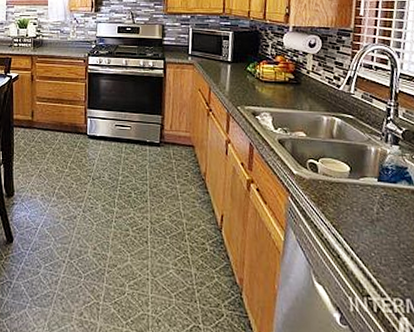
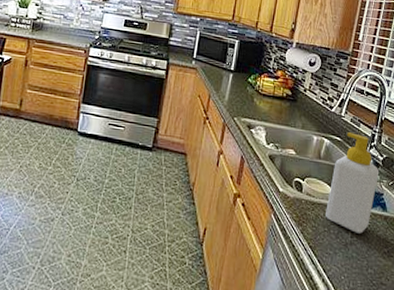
soap bottle: none [346,109,400,209] -> present [326,132,380,234]

